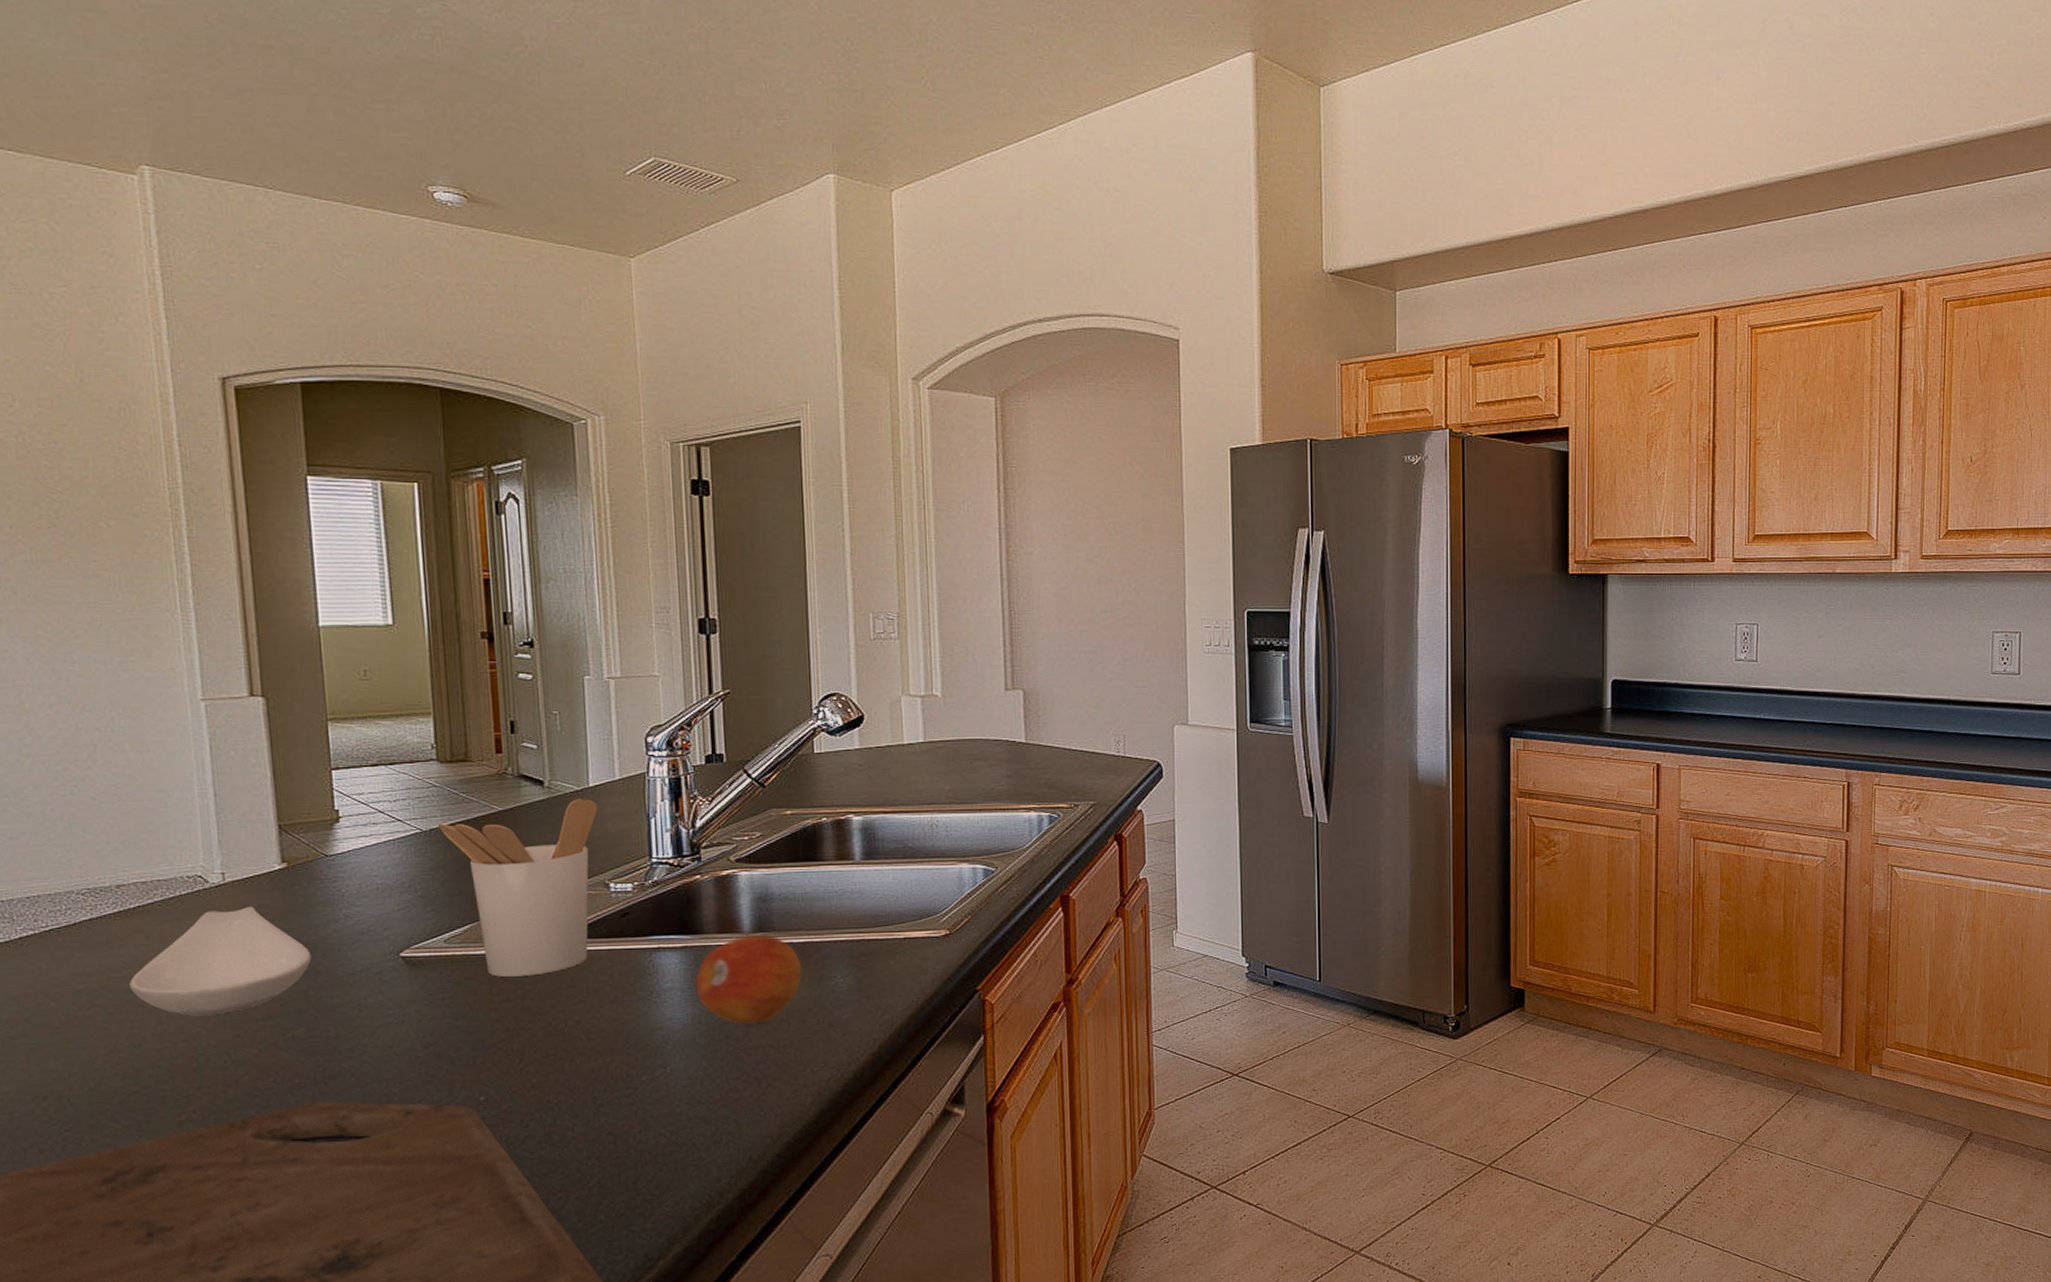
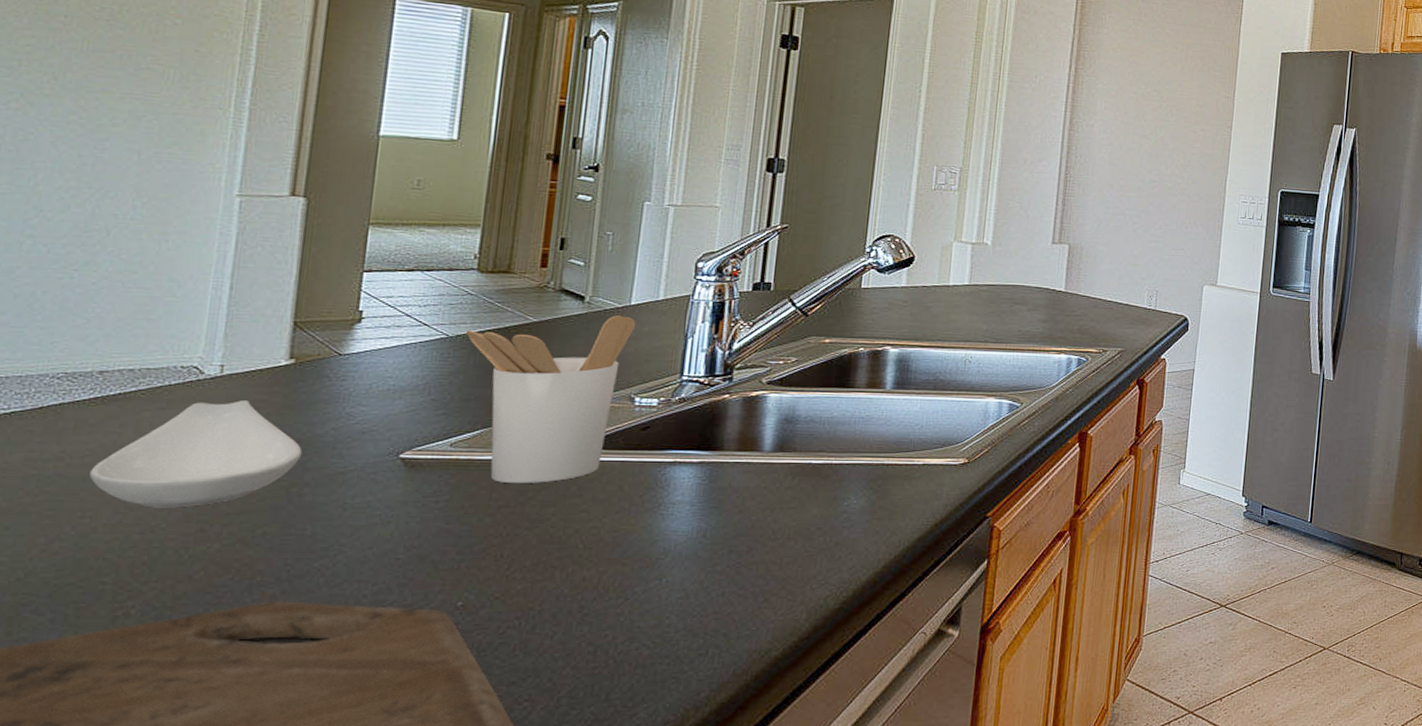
fruit: present [695,934,803,1026] -> none [706,453,818,541]

